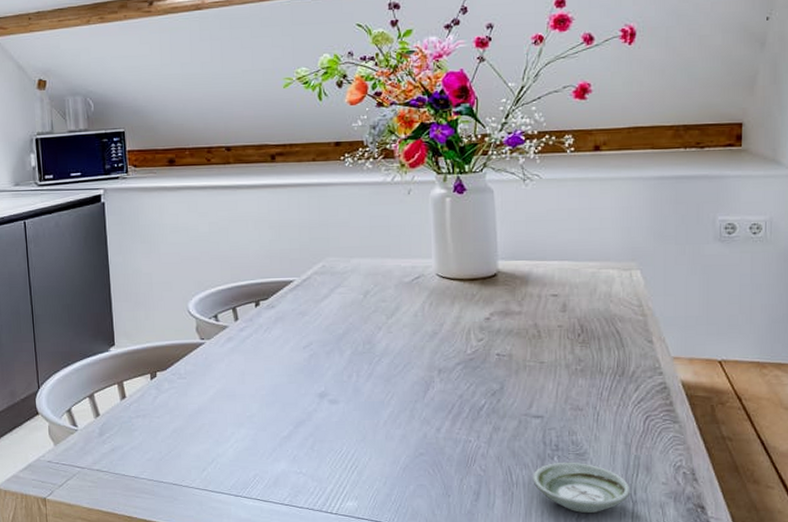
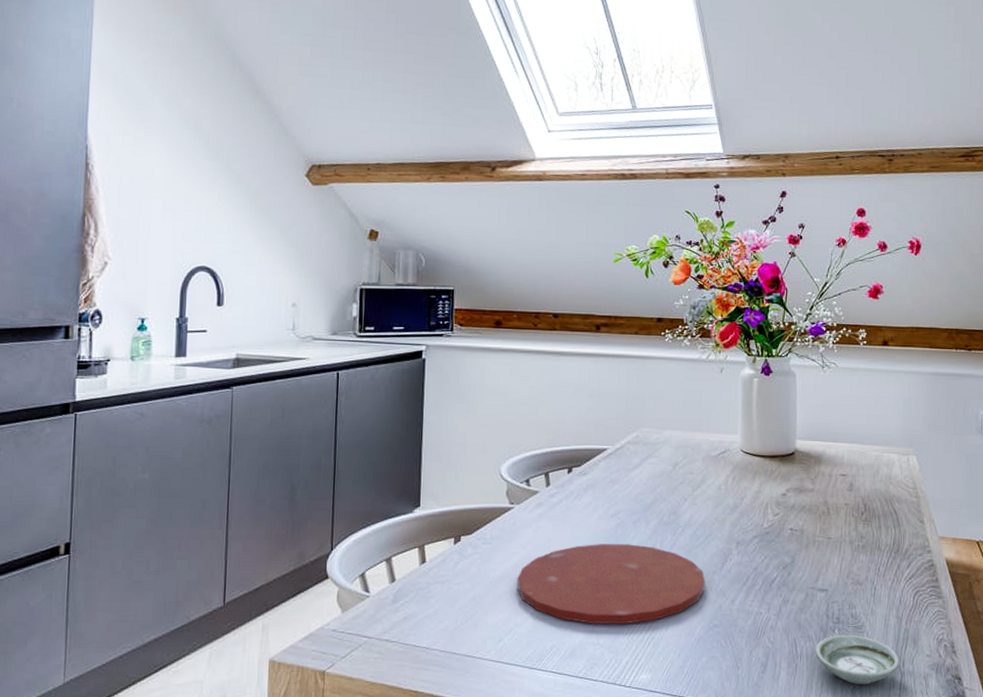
plate: none [215,375,408,453] -> present [517,544,705,624]

